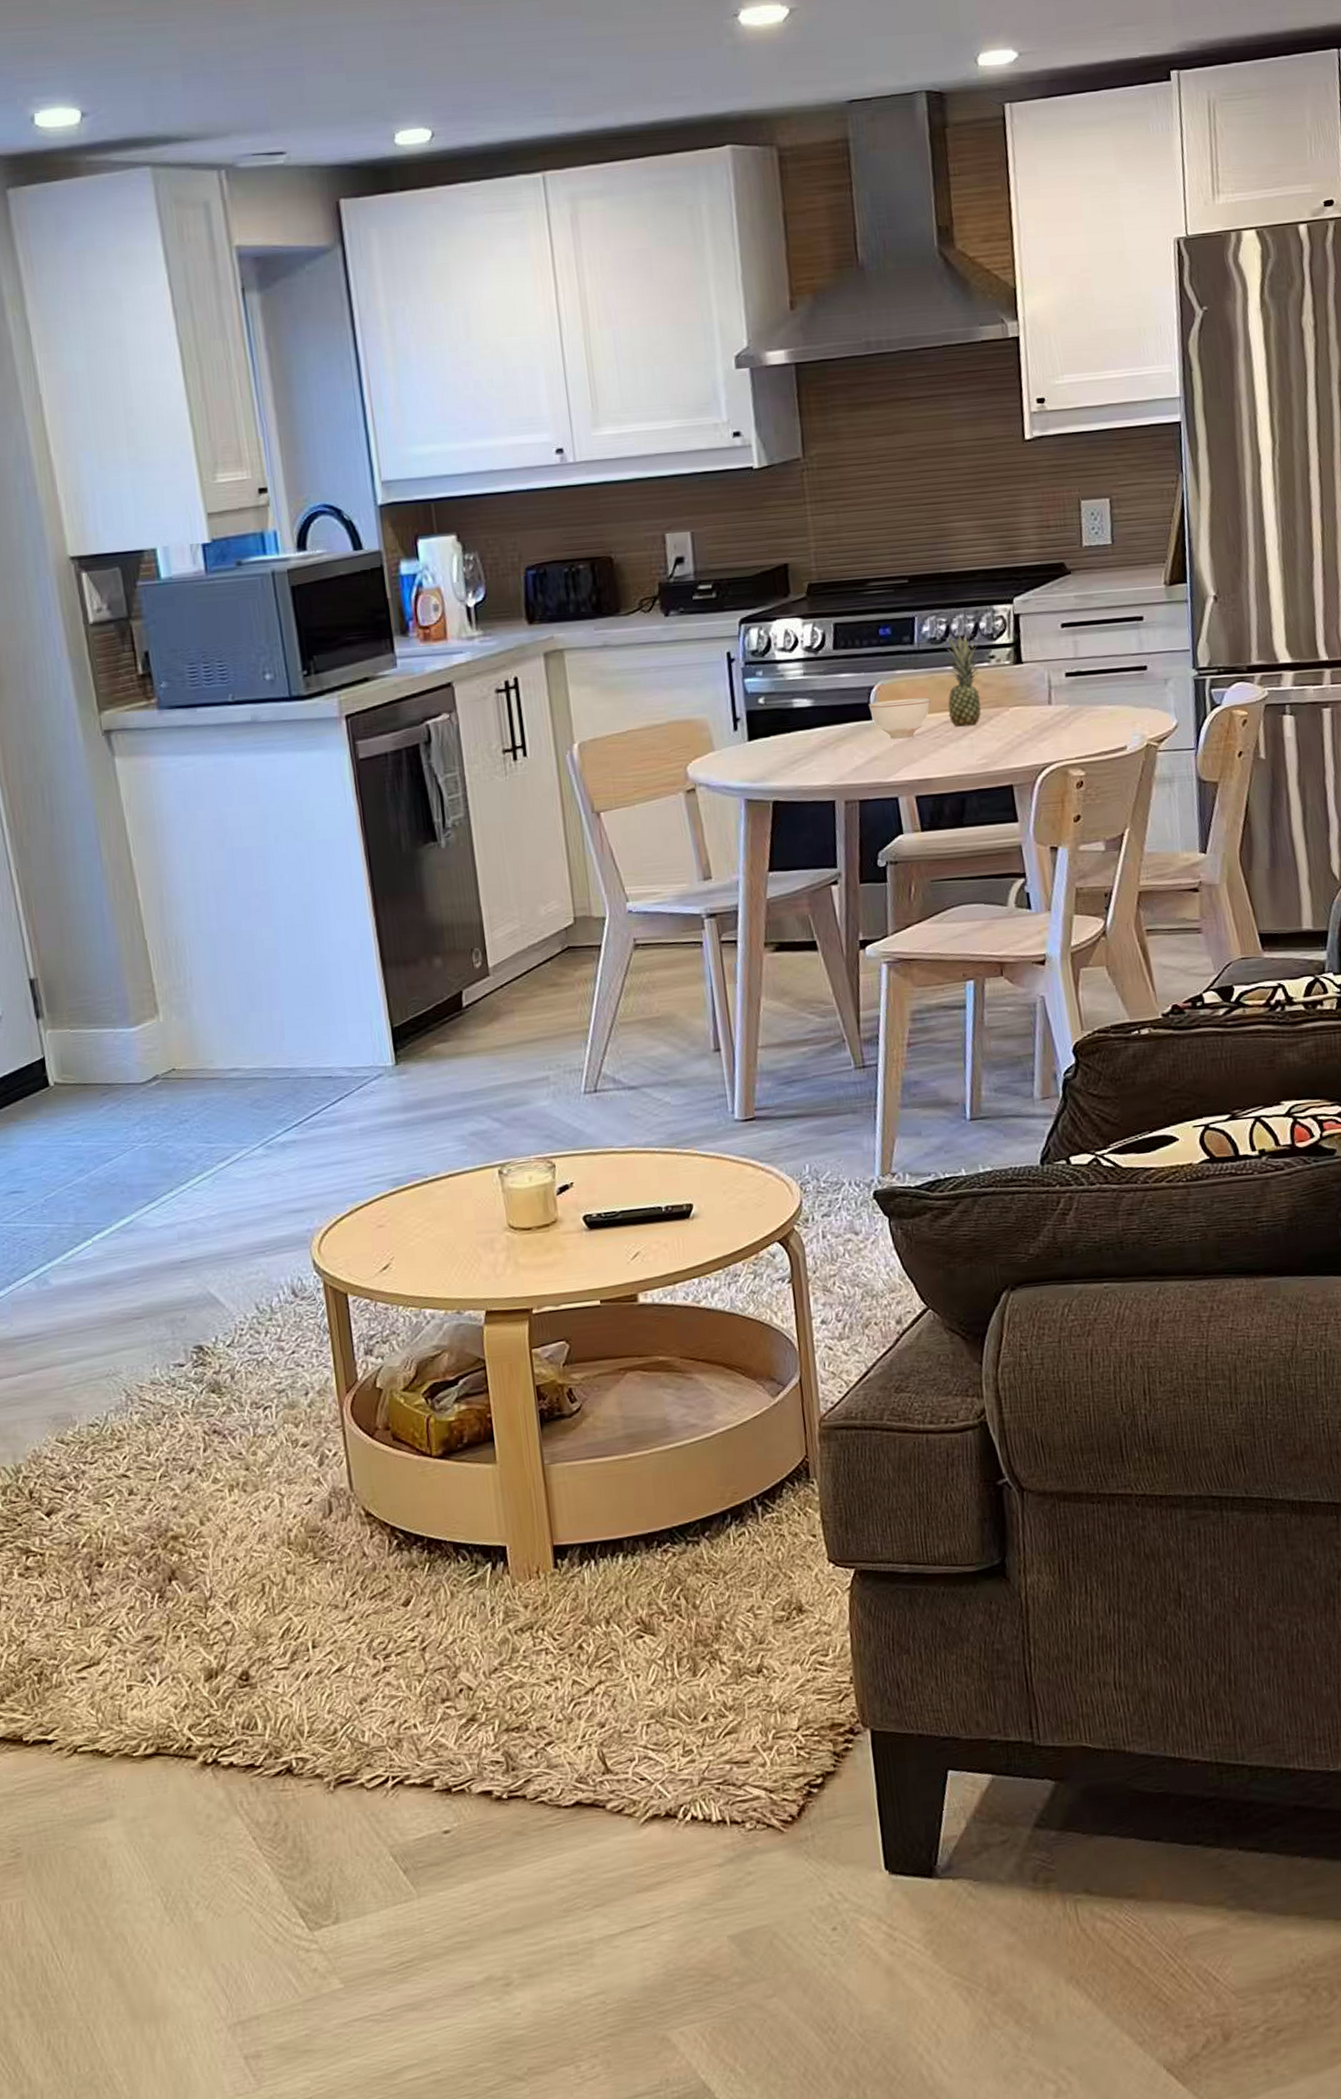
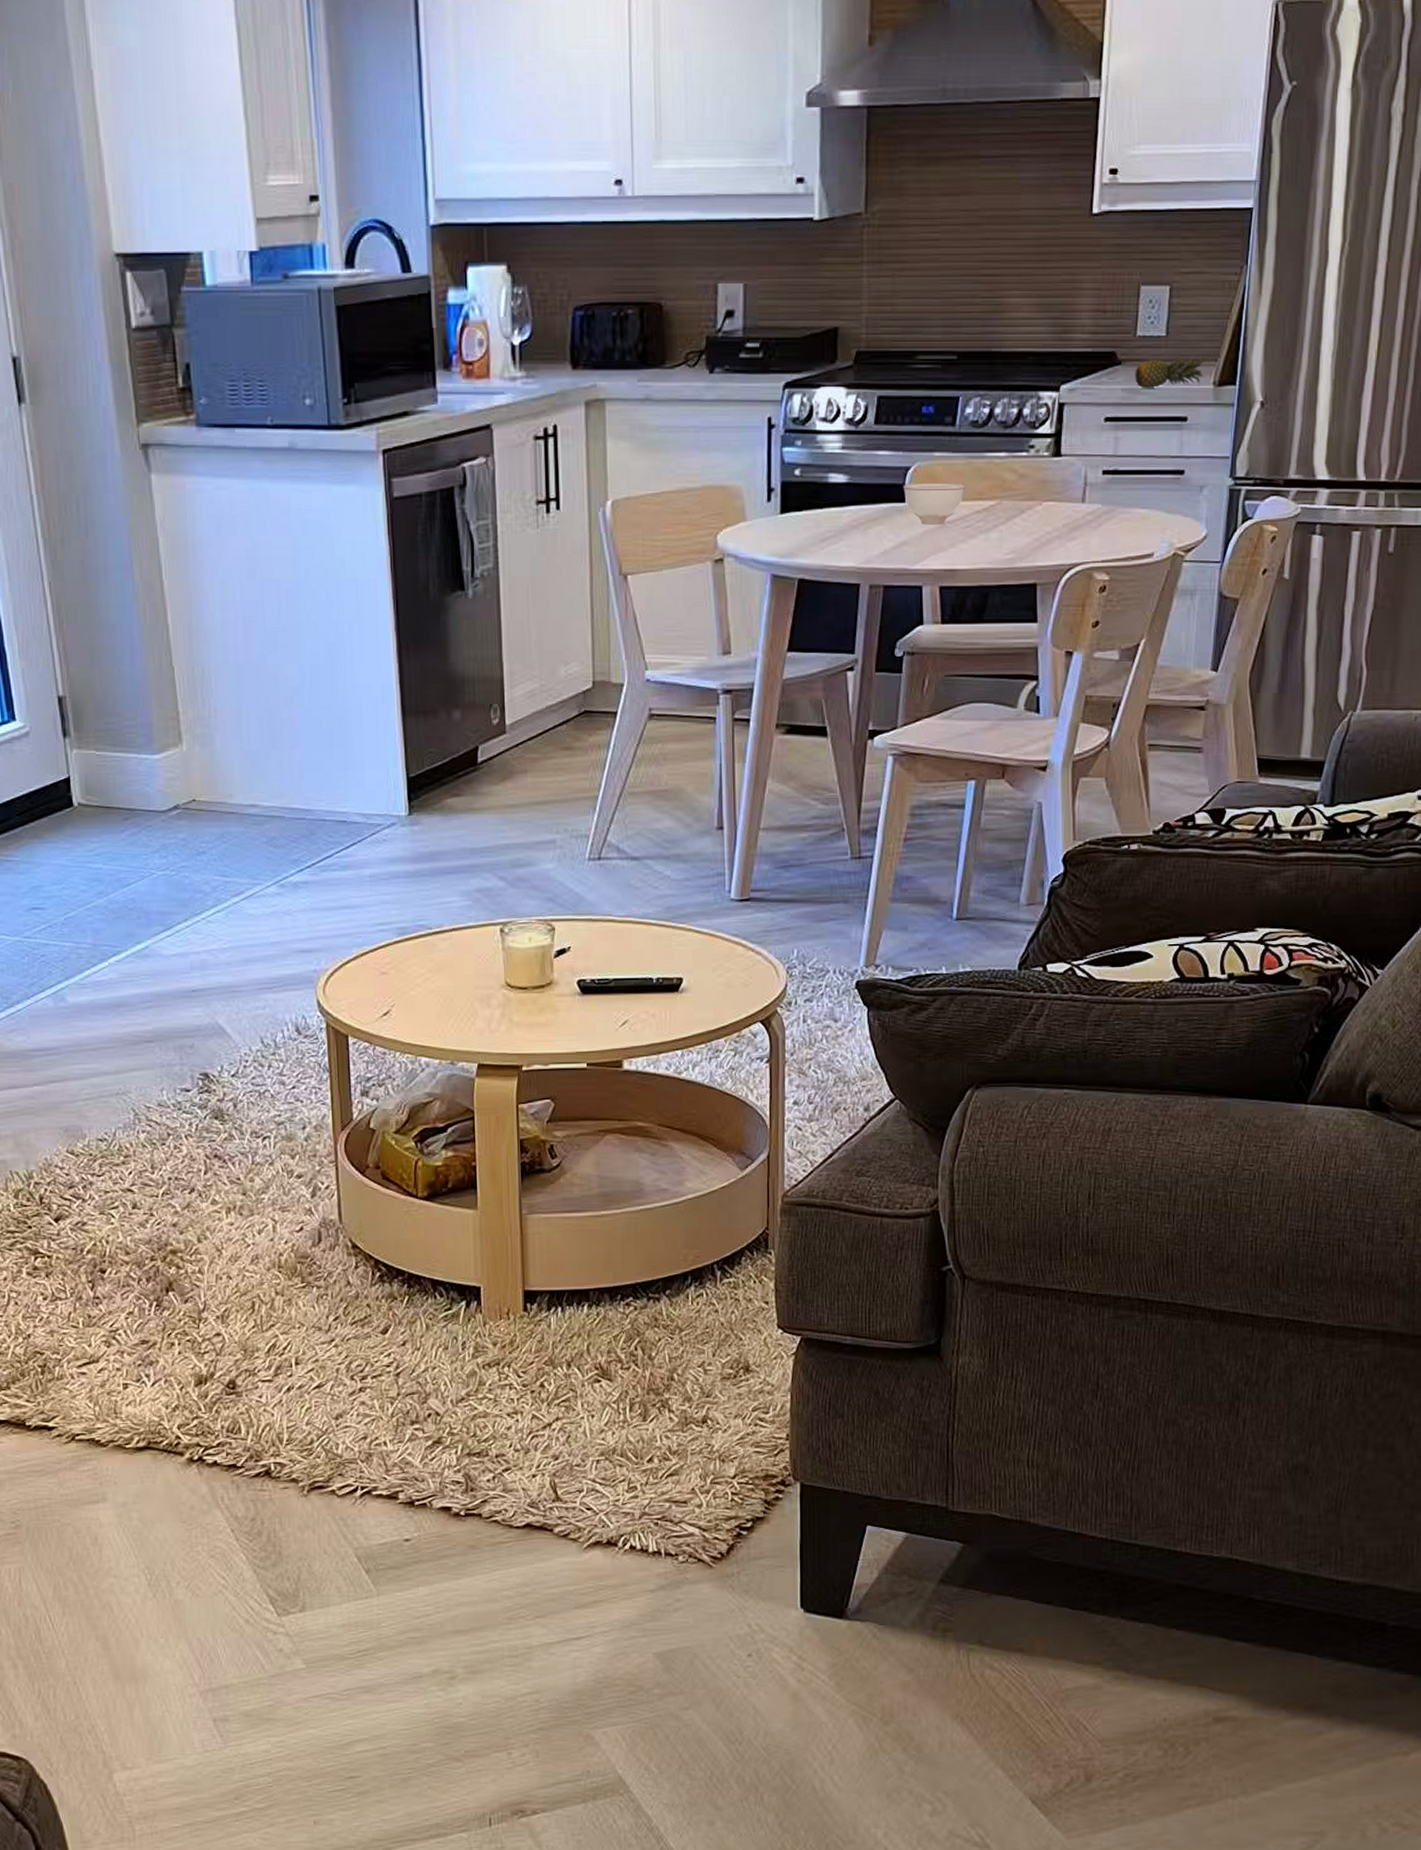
fruit: present [945,633,982,728] -> none [981,419,1018,519]
fruit: none [1085,560,1155,594] -> present [1135,356,1207,389]

